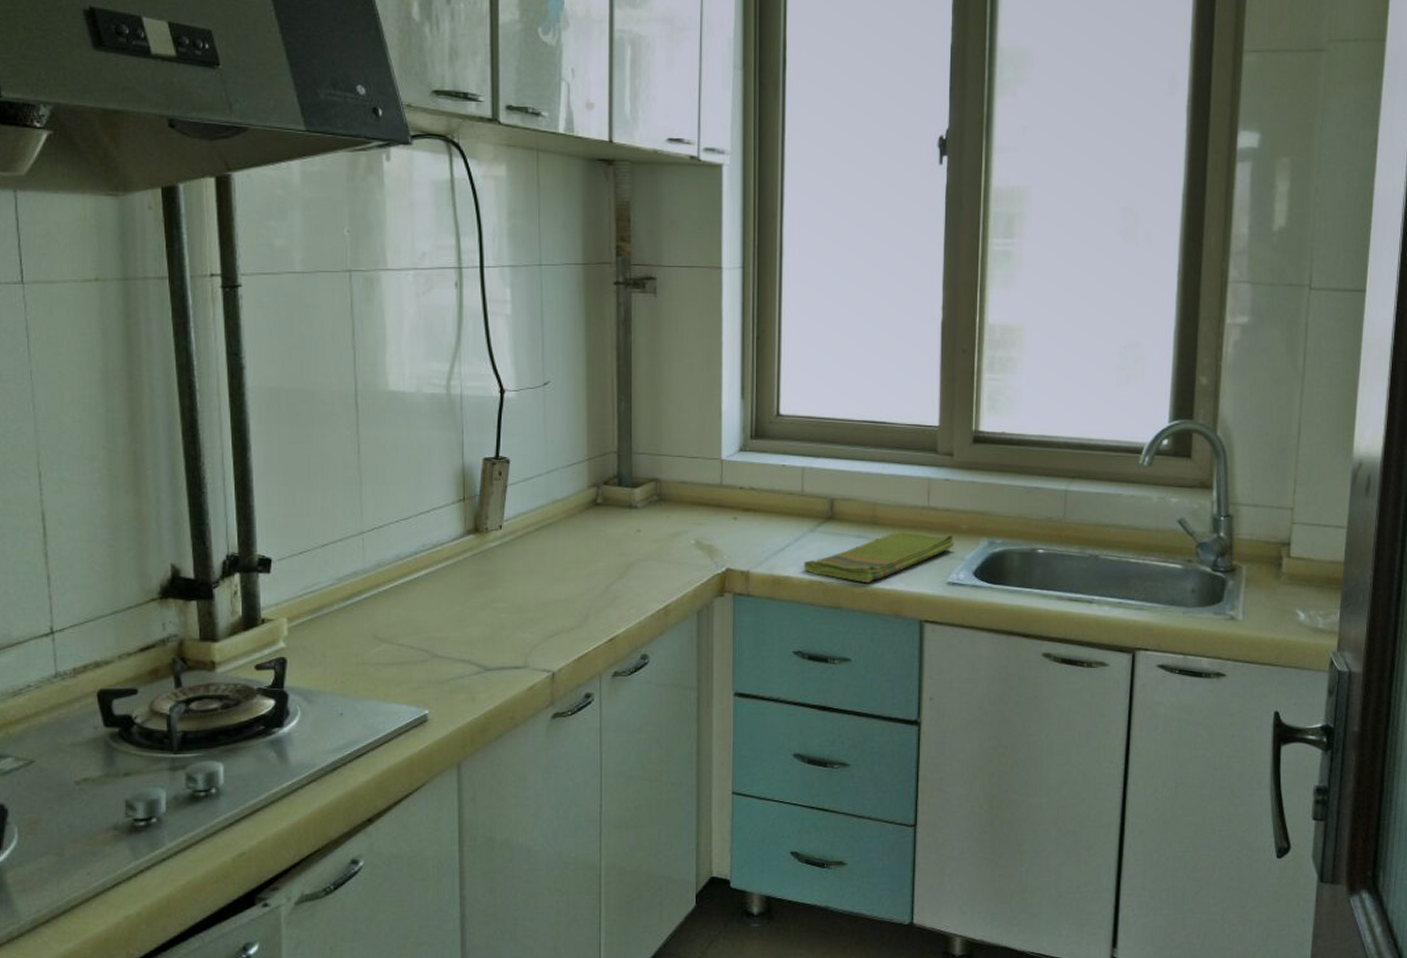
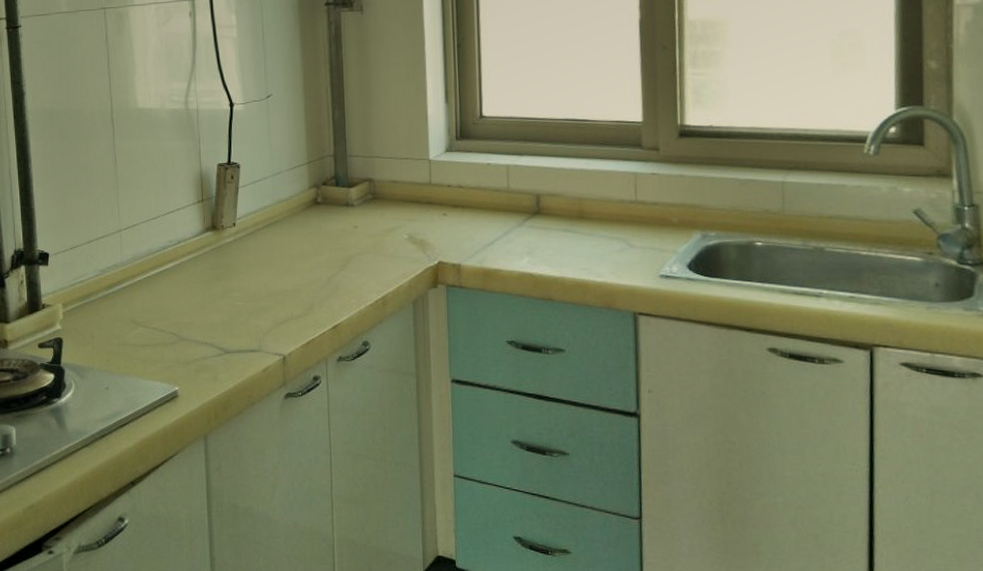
dish towel: present [804,532,955,582] -> none [513,226,666,275]

